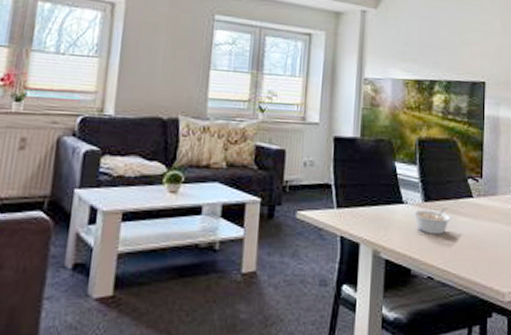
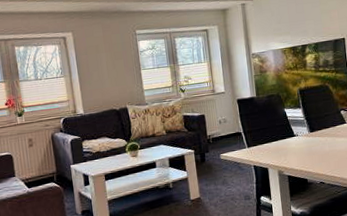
legume: present [413,207,451,235] -> none [303,133,332,154]

